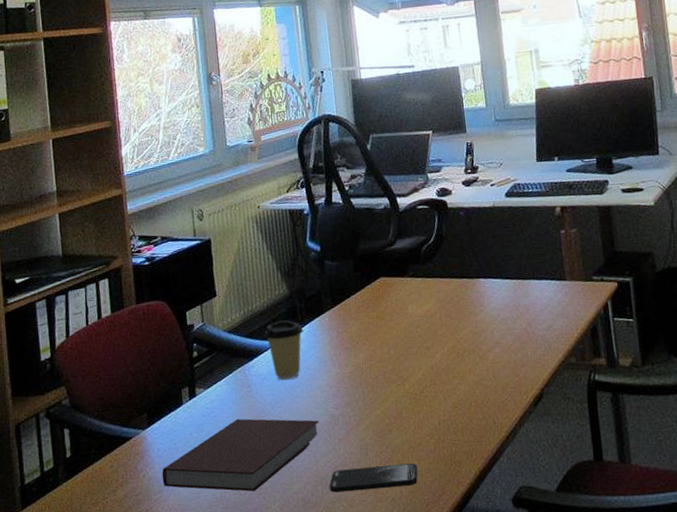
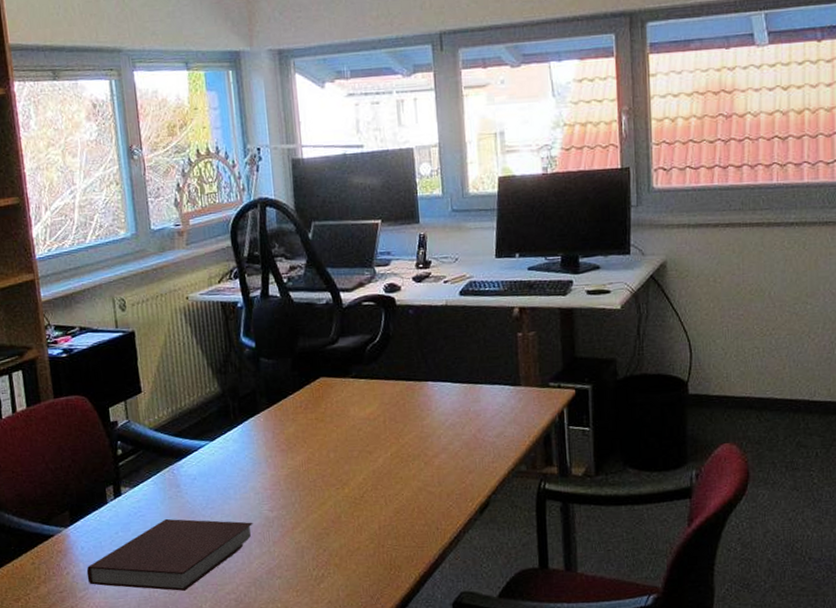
coffee cup: present [264,320,304,381] -> none [194,419,237,482]
smartphone: present [329,463,418,493] -> none [263,566,356,594]

